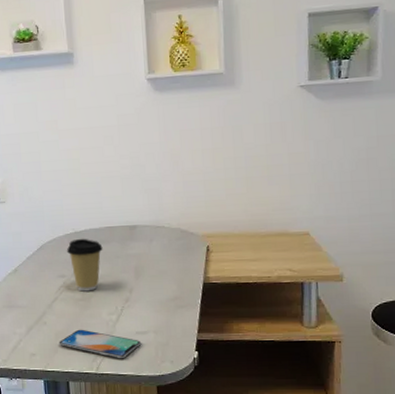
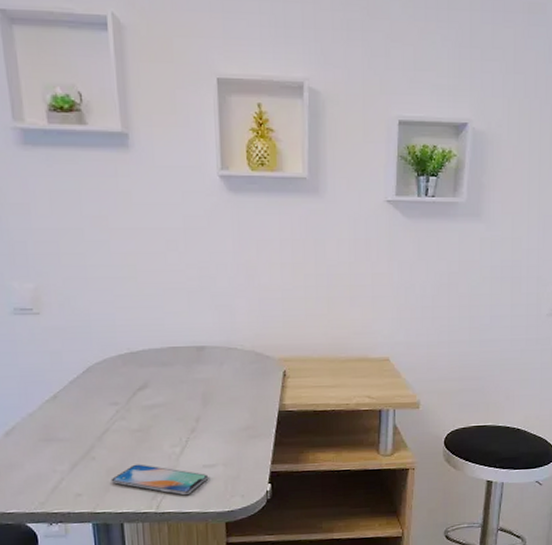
coffee cup: present [66,238,103,292] -> none [119,359,165,421]

